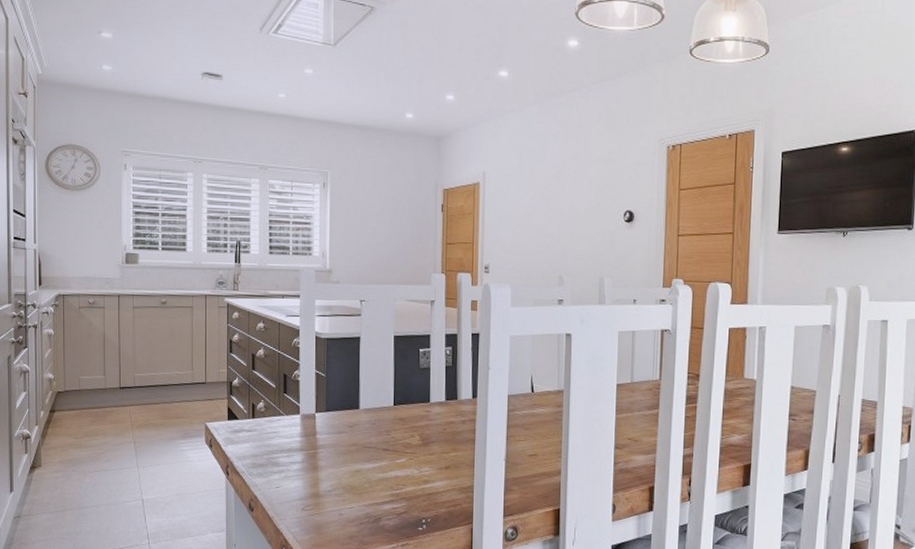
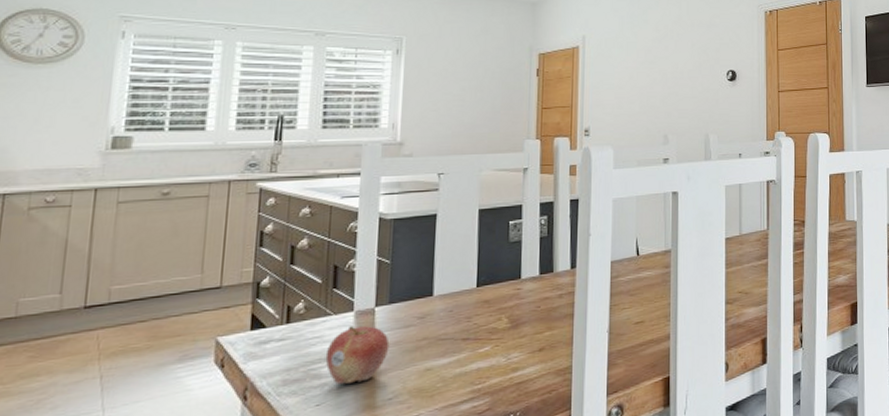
fruit: none [281,426,328,474] -> present [325,326,390,385]

